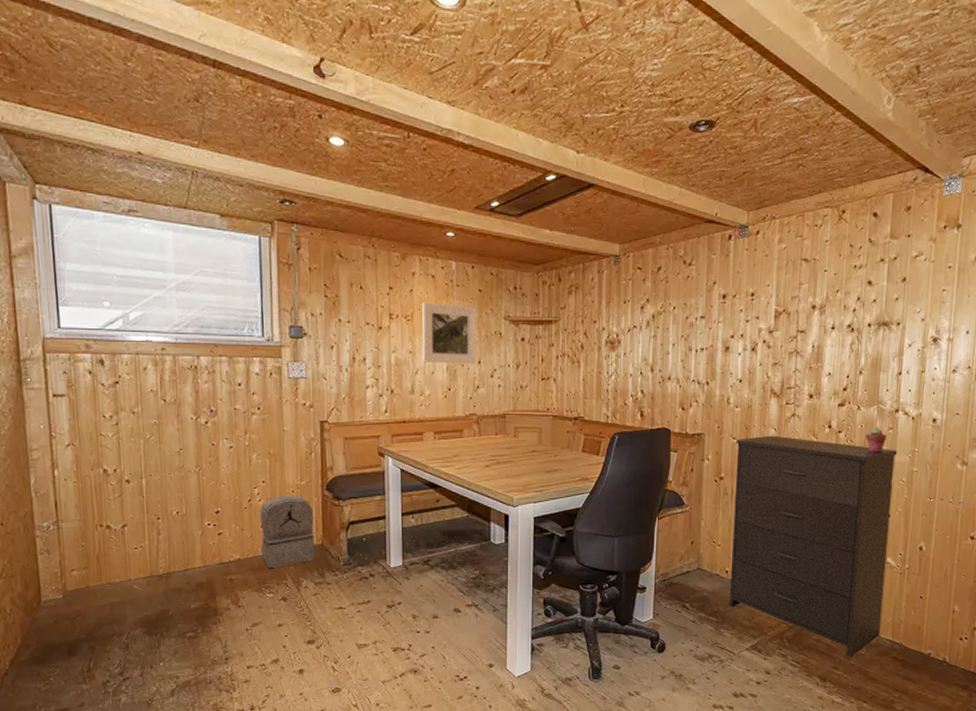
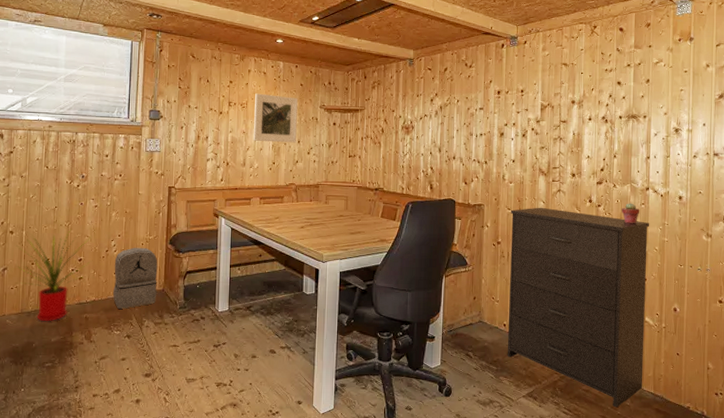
house plant: none [135,476,229,585] -> present [16,229,90,321]

